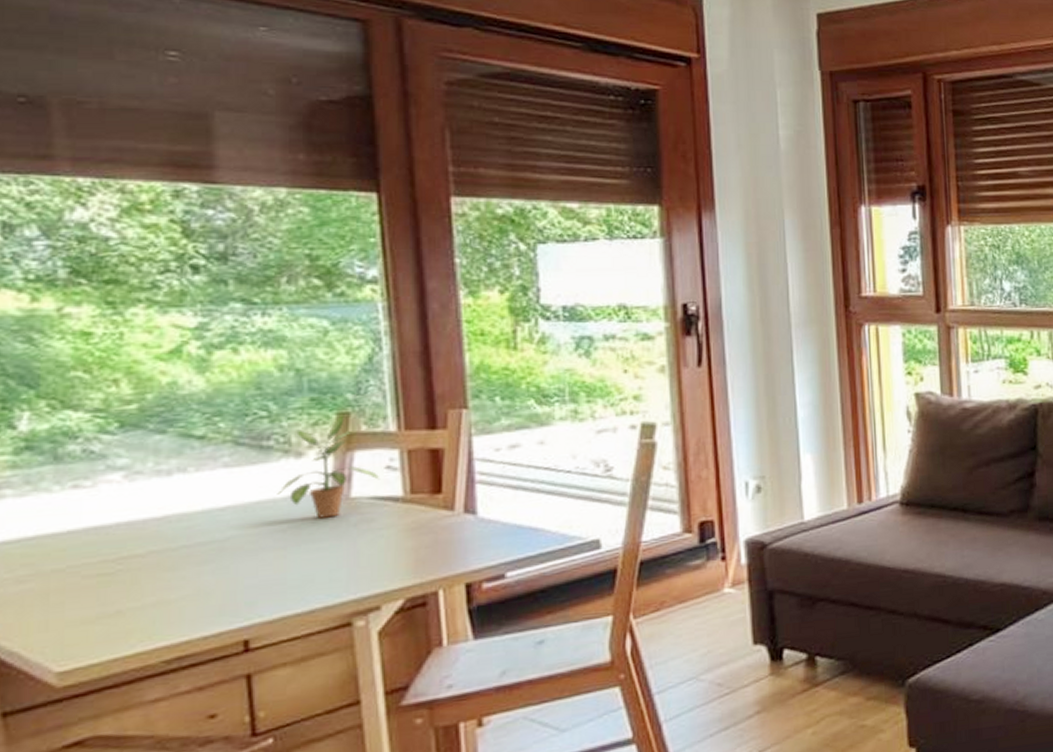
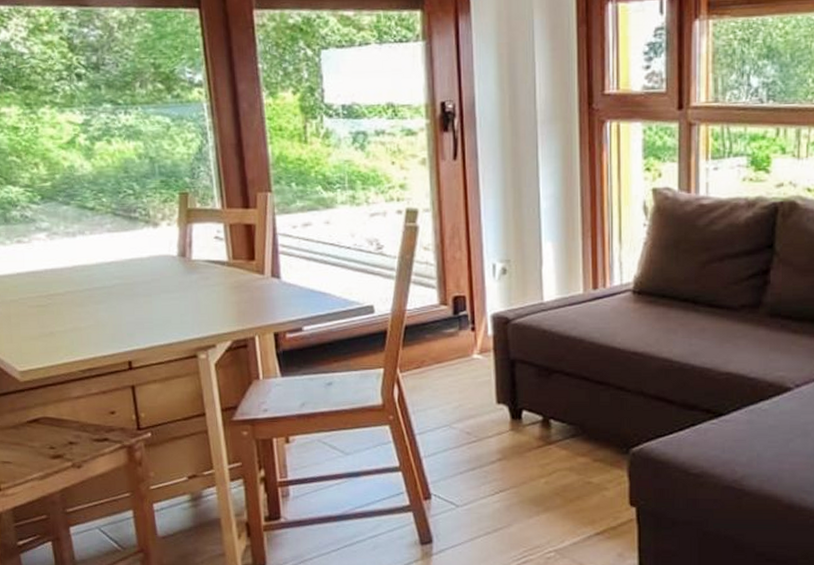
potted plant: present [277,413,381,520] -> none [143,193,212,276]

